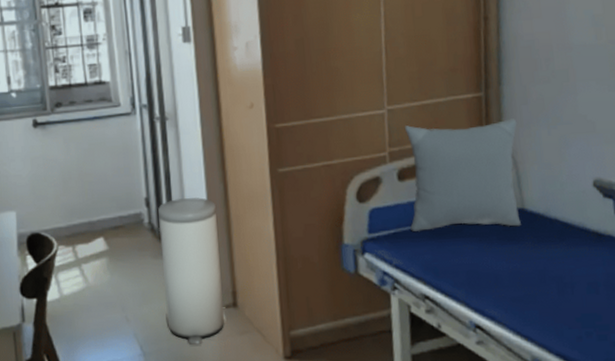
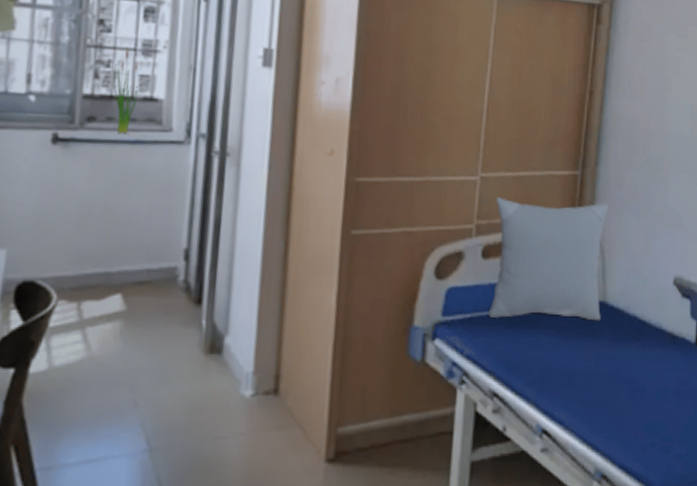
plant: none [69,44,92,114] -> present [113,47,143,134]
pedal bin: present [158,197,224,345] -> none [187,254,271,439]

